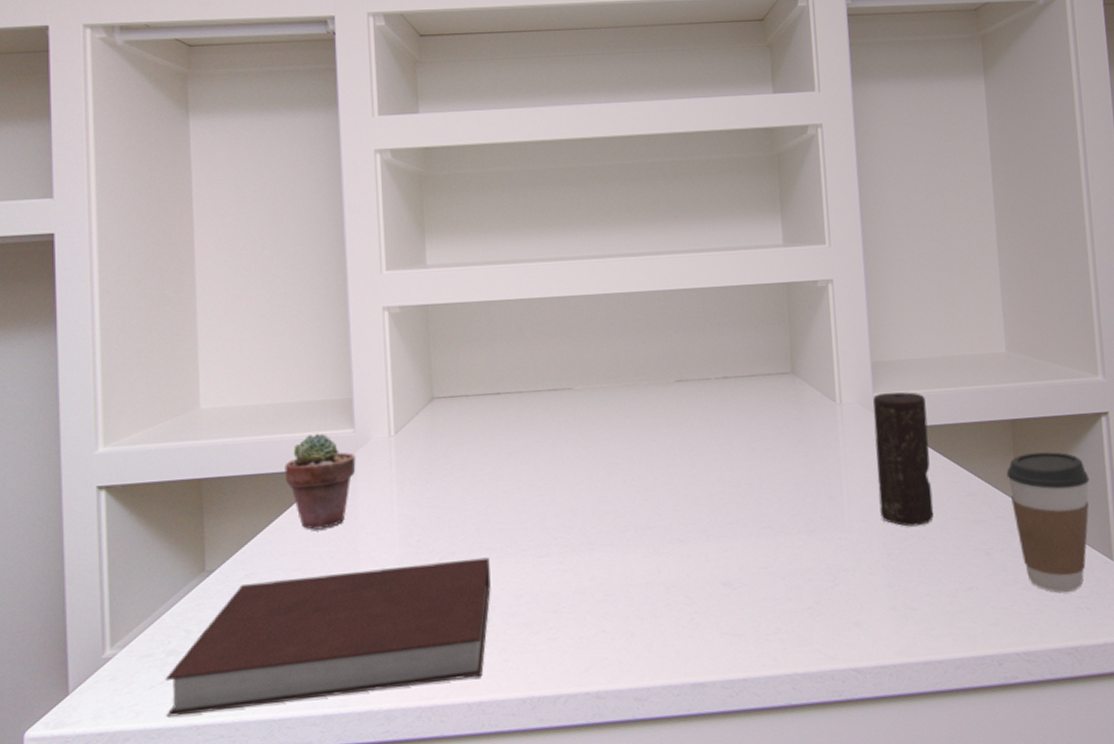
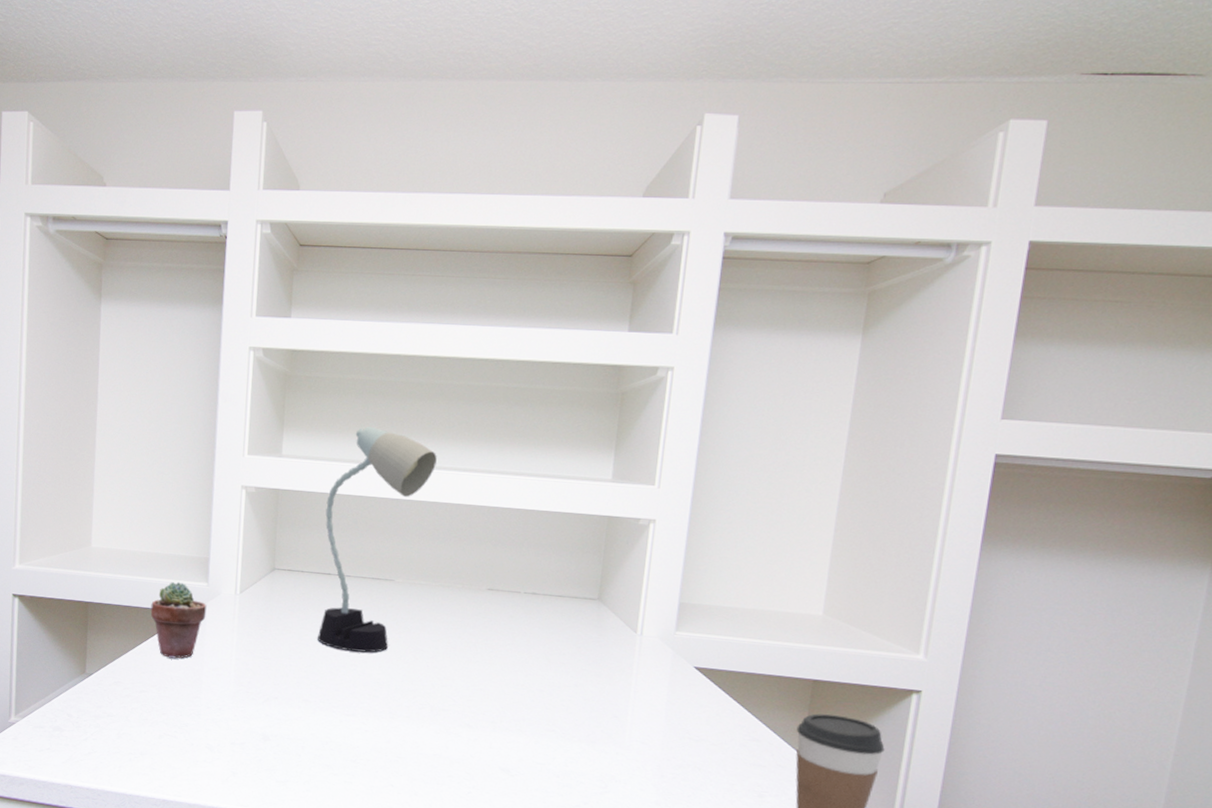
notebook: present [165,557,491,717] -> none [50,688,305,799]
desk lamp: none [484,220,601,480] -> present [318,426,437,653]
candle: present [873,392,934,527] -> none [660,632,728,758]

